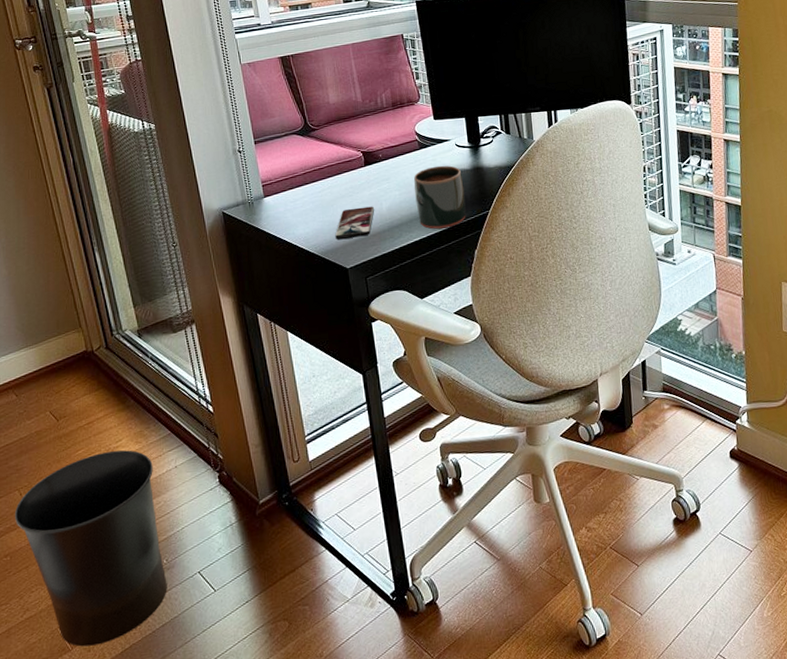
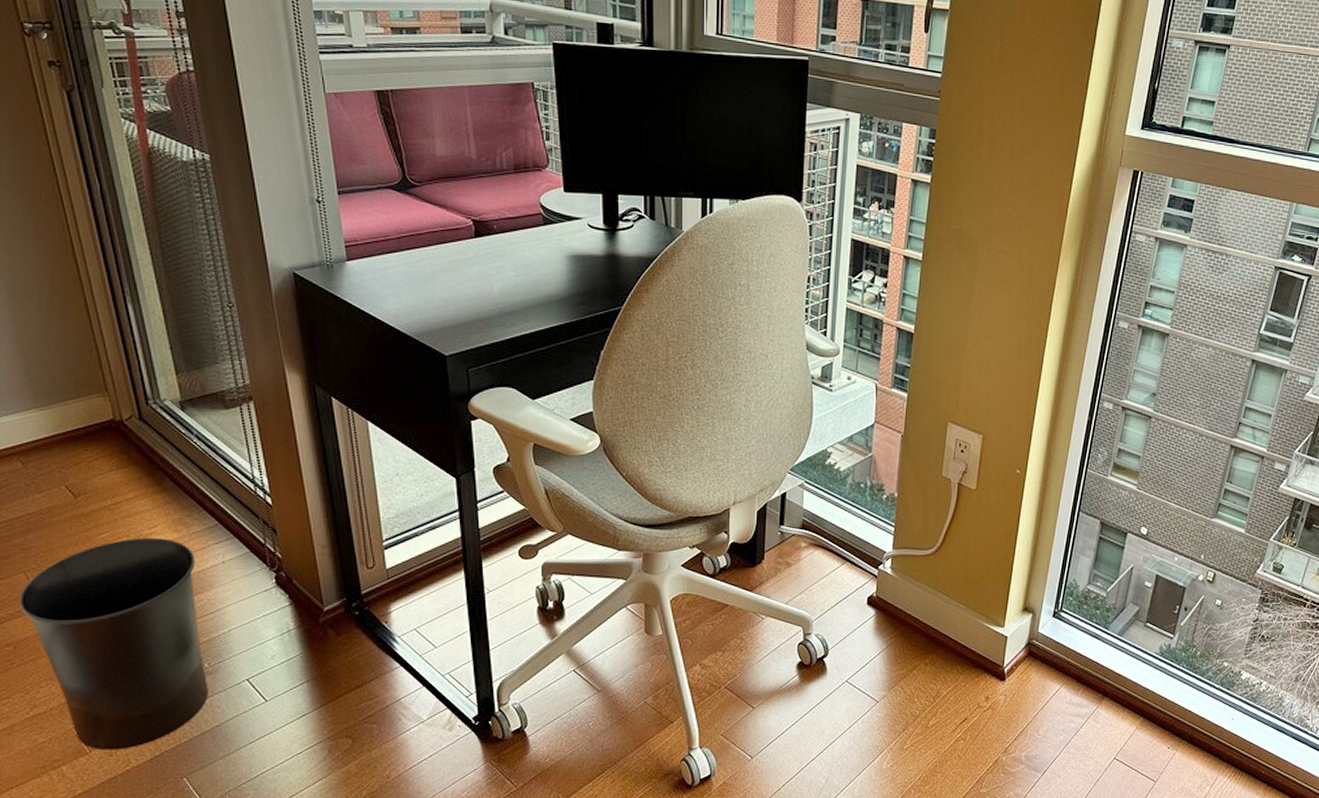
smartphone: present [335,206,375,239] -> none [433,285,484,320]
mug: present [413,165,466,229] -> none [533,247,594,321]

